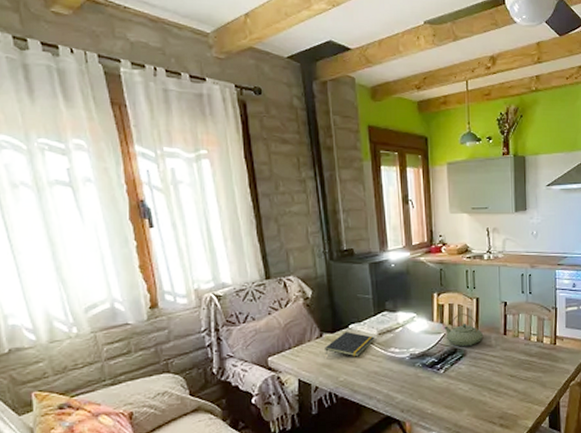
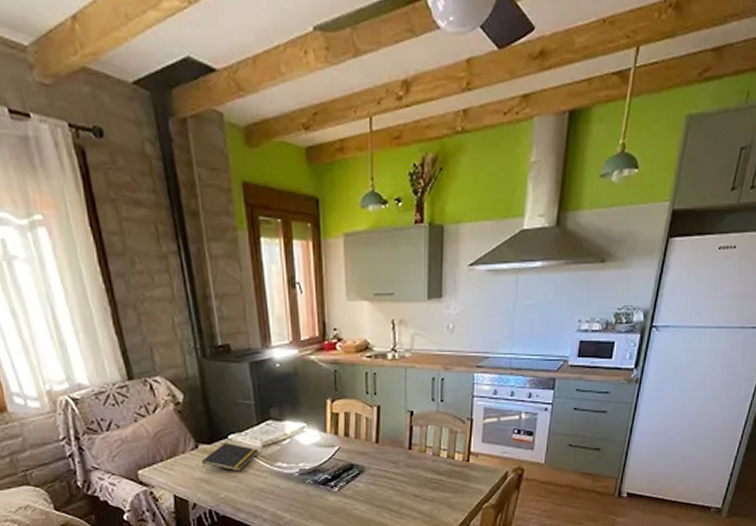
teapot: present [444,313,484,347] -> none [339,424,385,463]

